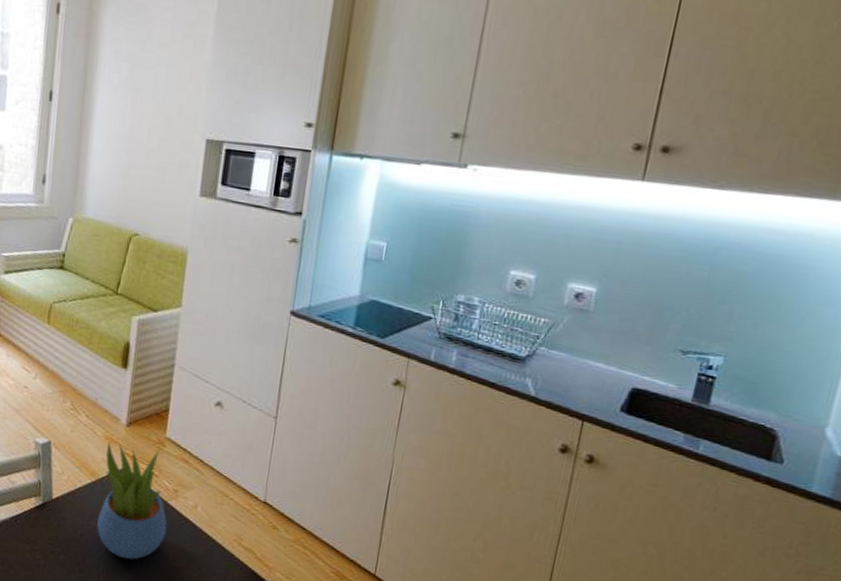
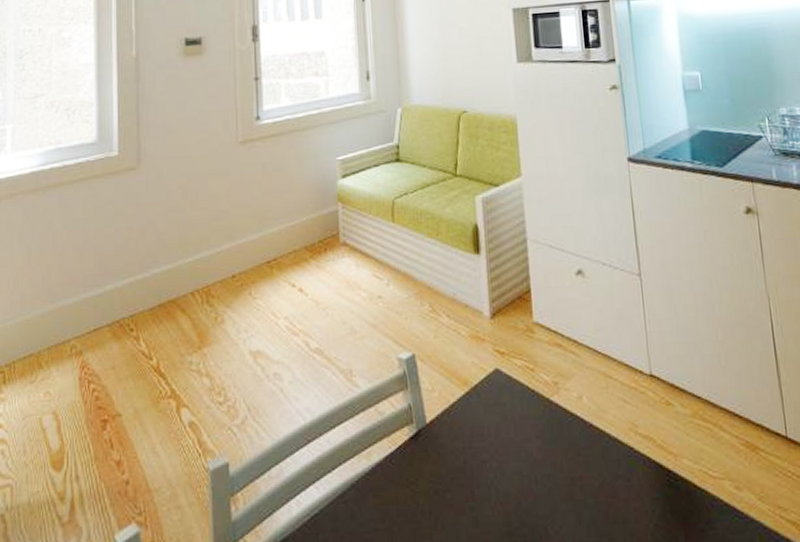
succulent plant: present [96,441,167,560] -> none [474,338,556,480]

